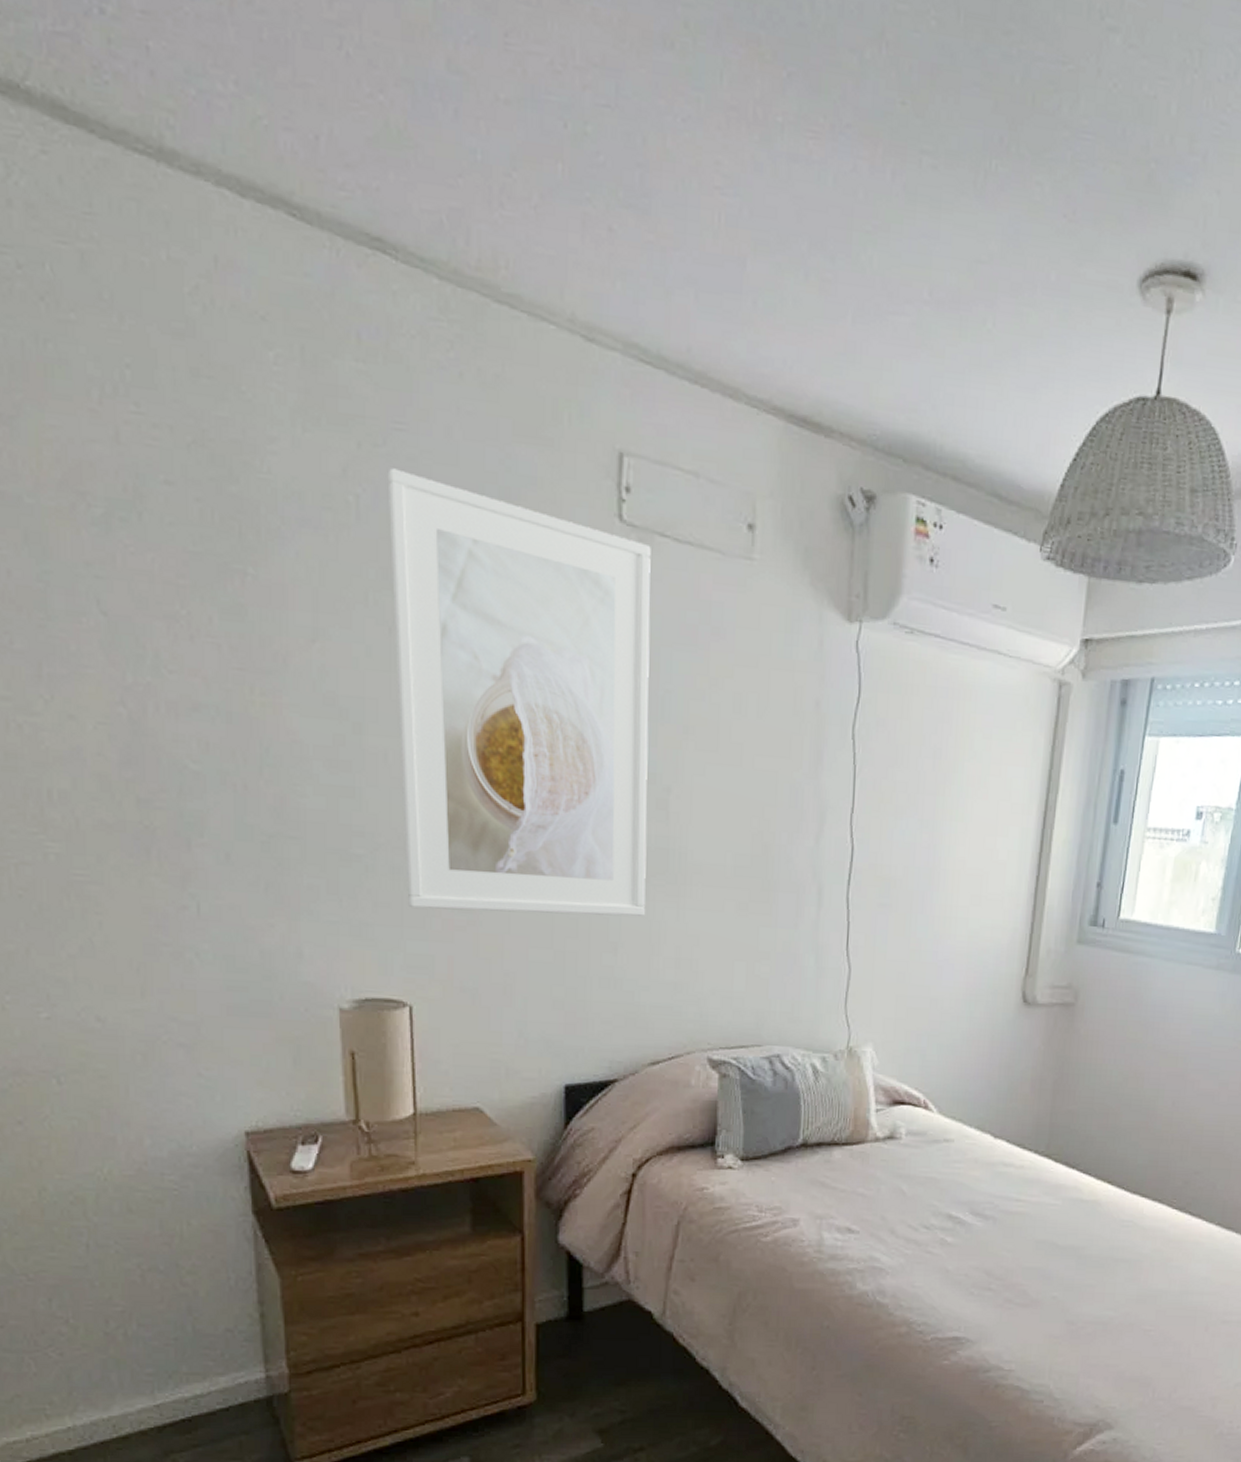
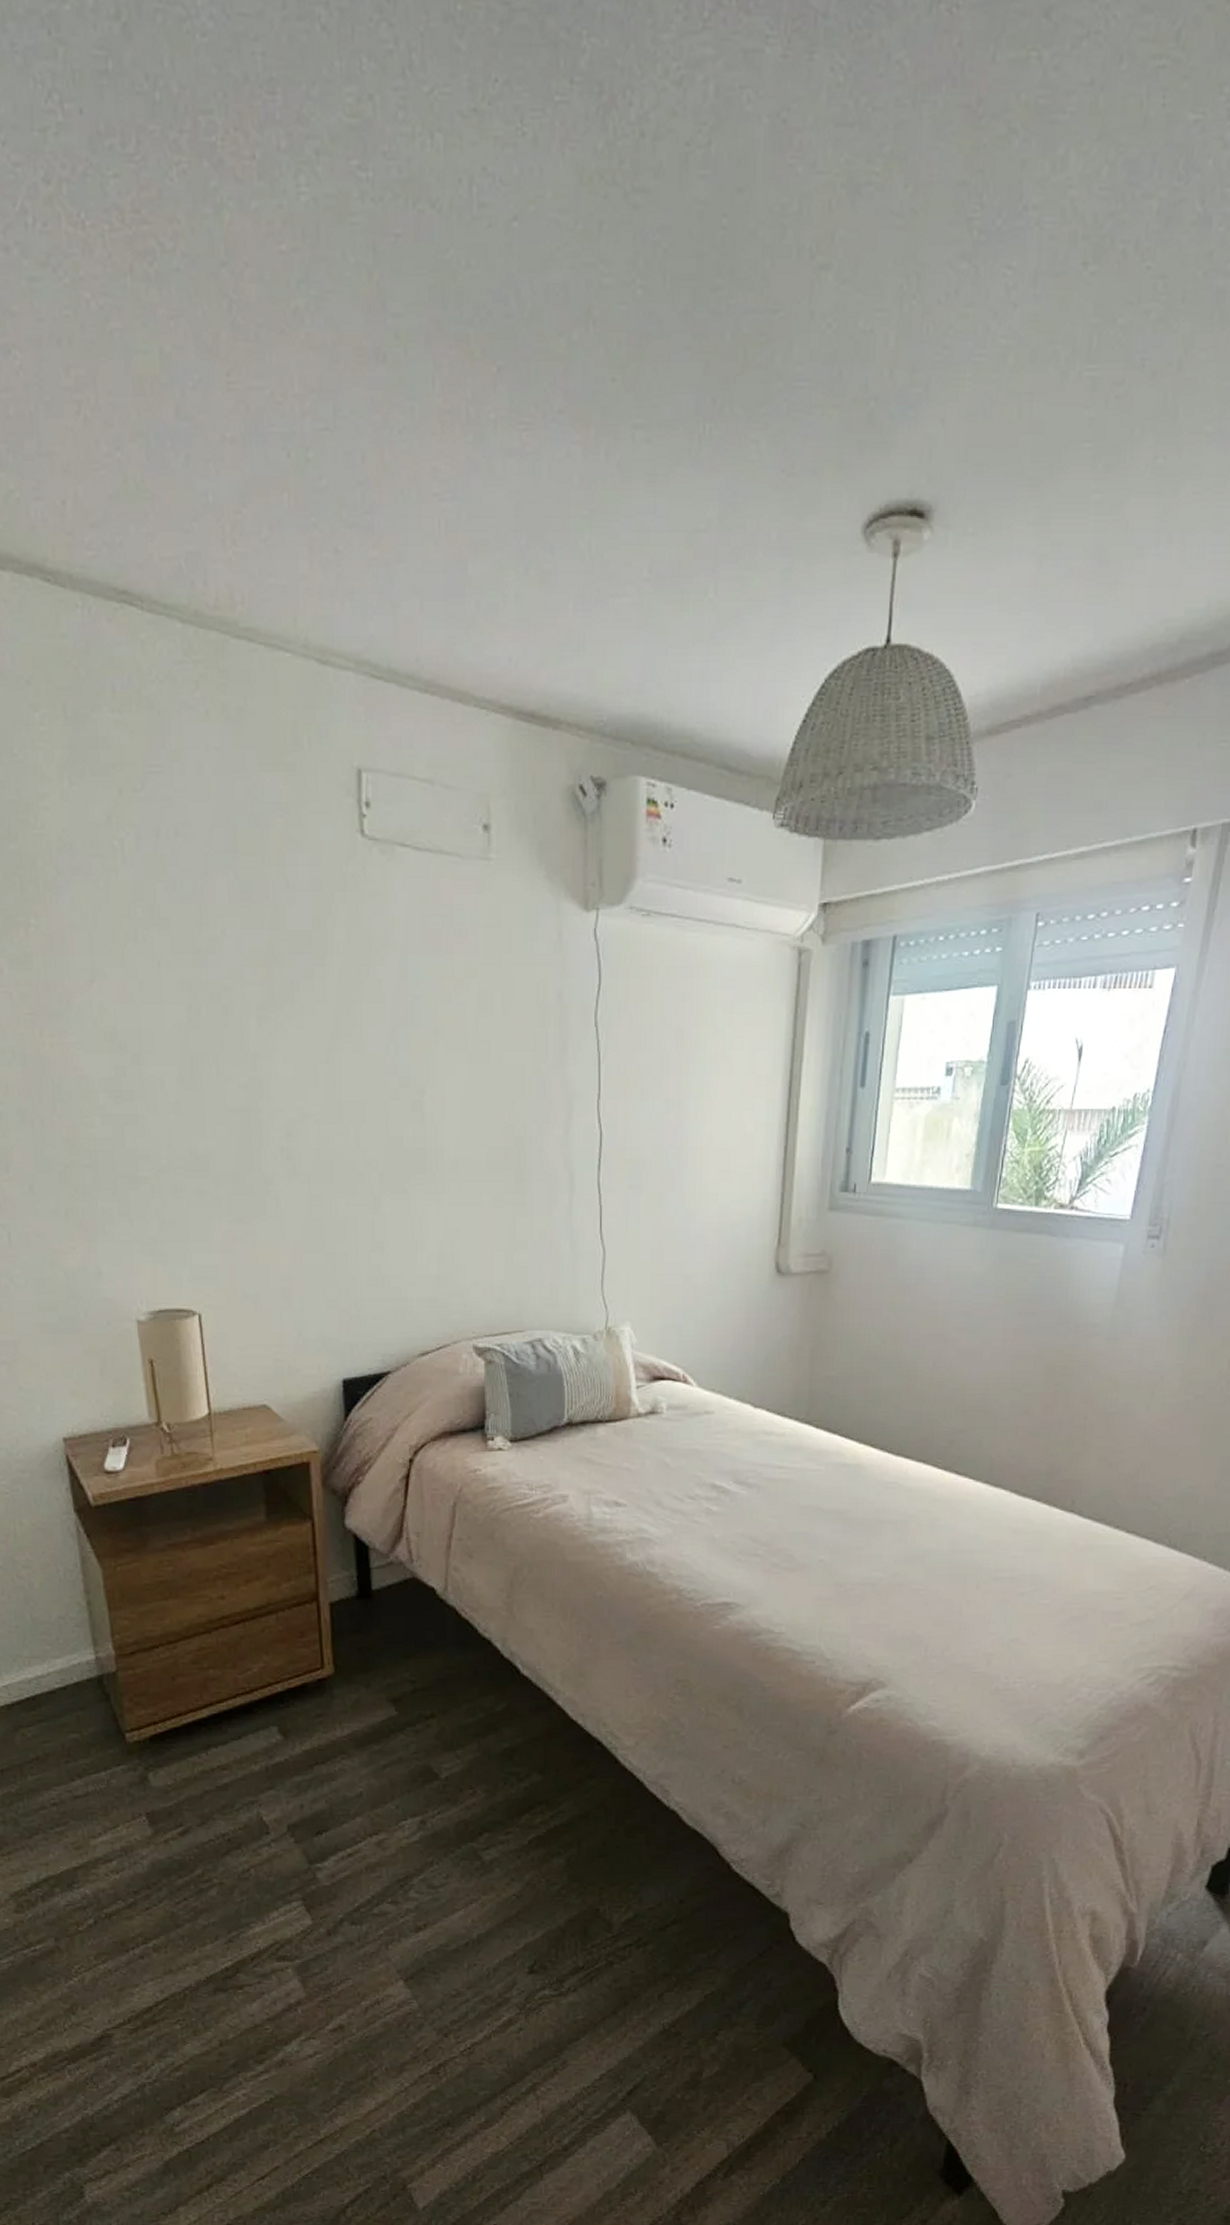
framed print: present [387,468,651,916] -> none [147,810,407,1223]

